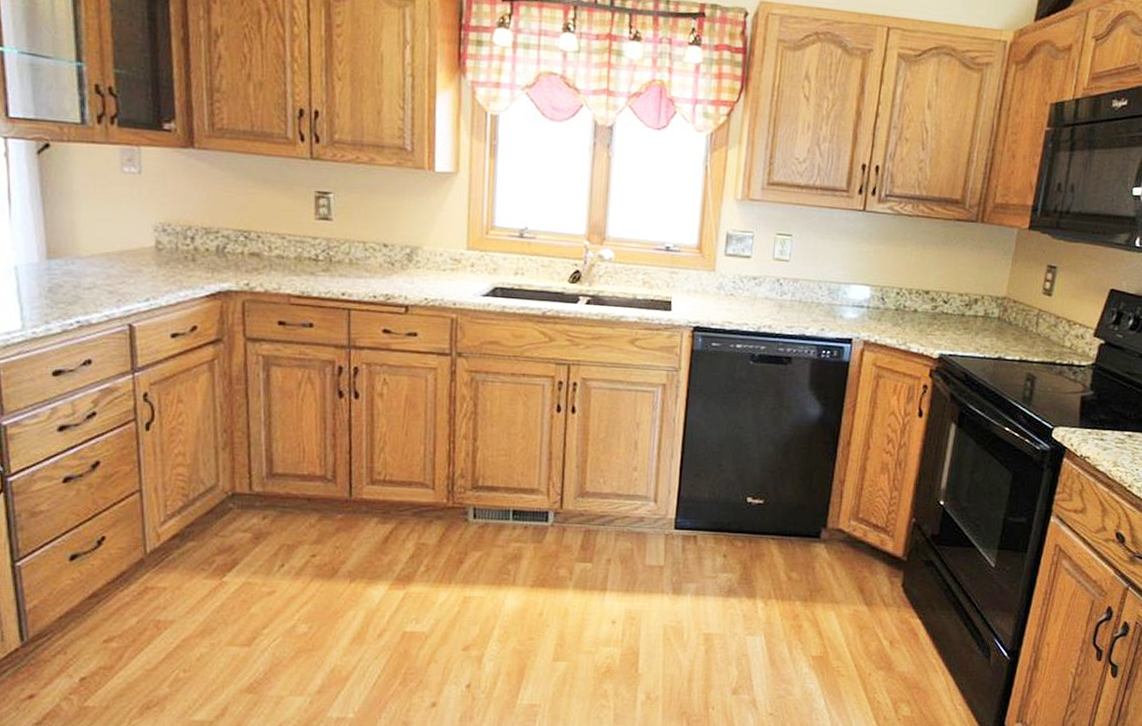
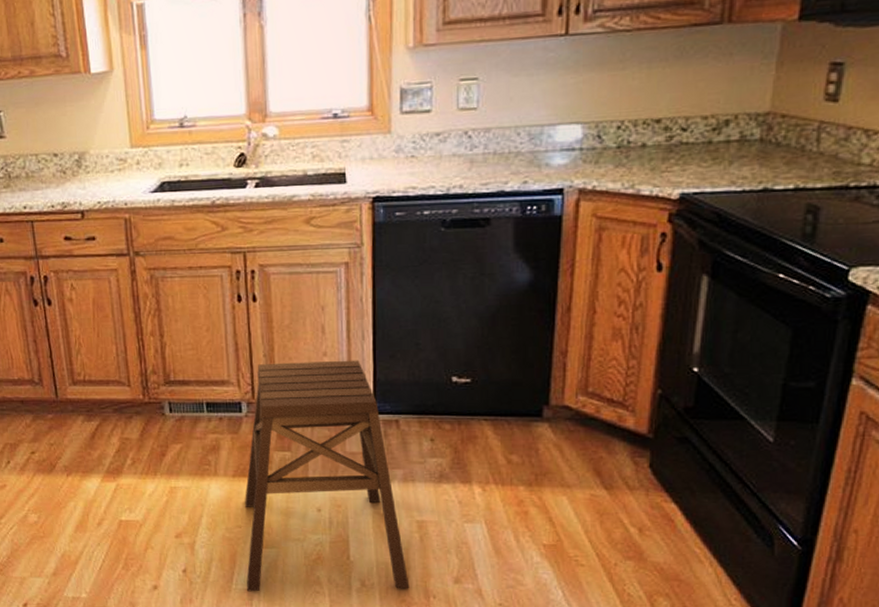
stool: none [531,474,692,707] -> present [245,360,410,592]

